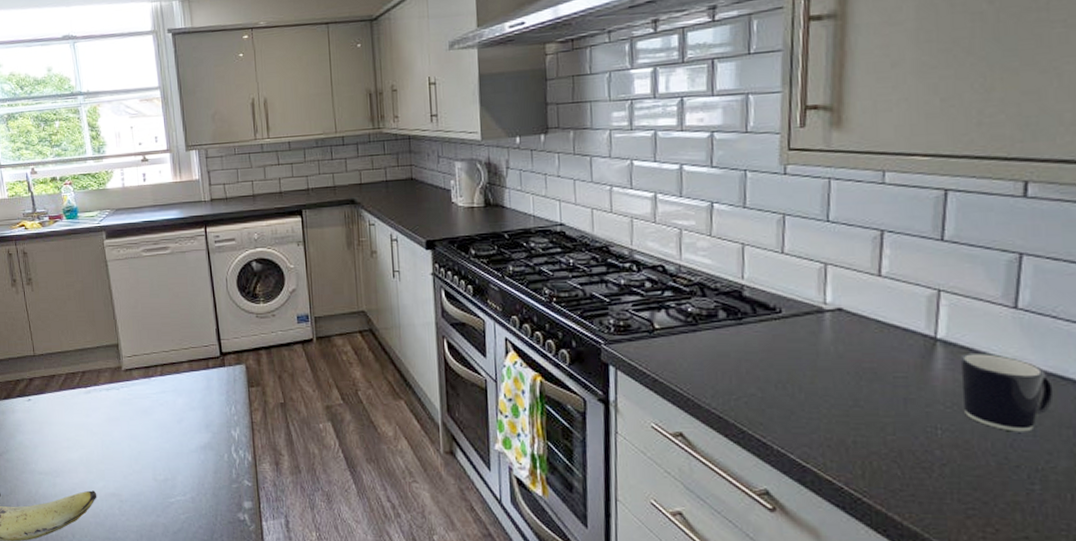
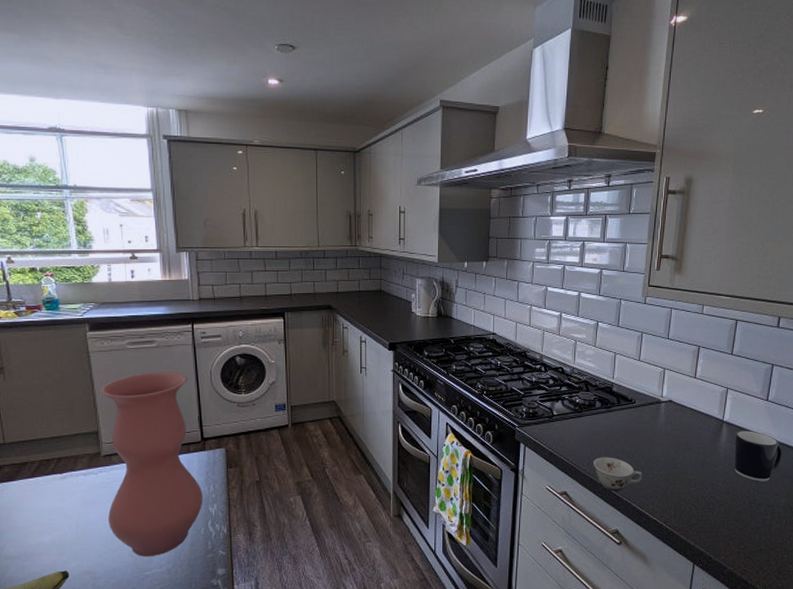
vase: none [118,280,225,482] -> present [100,371,203,556]
teacup: none [721,387,802,435] -> present [593,457,642,491]

